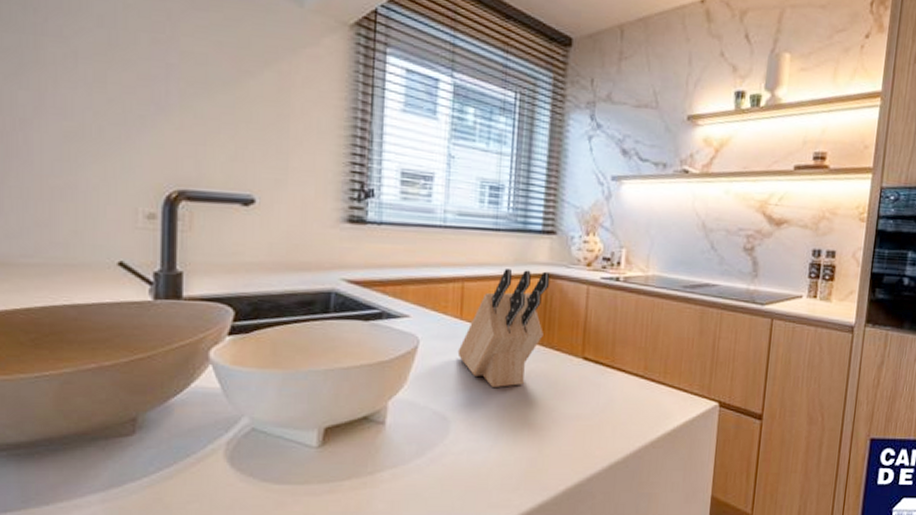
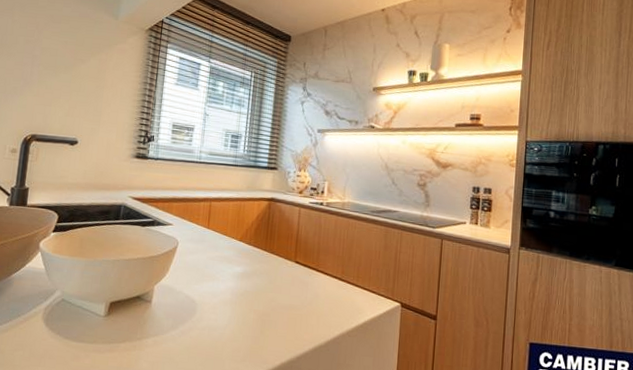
knife block: present [457,269,550,387] -> none [204,193,273,281]

